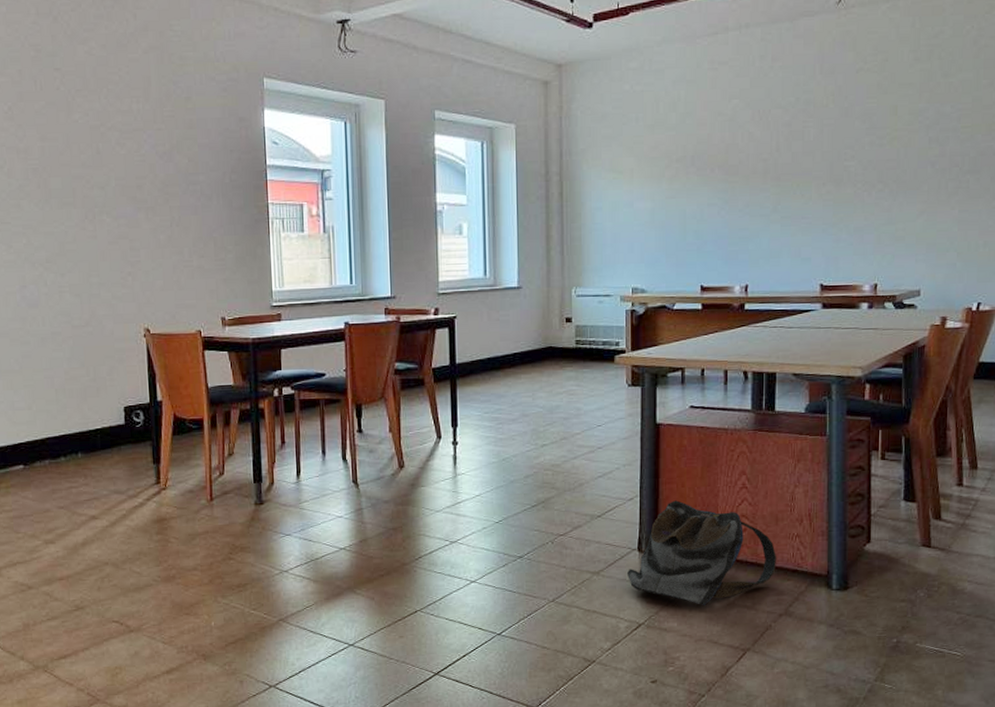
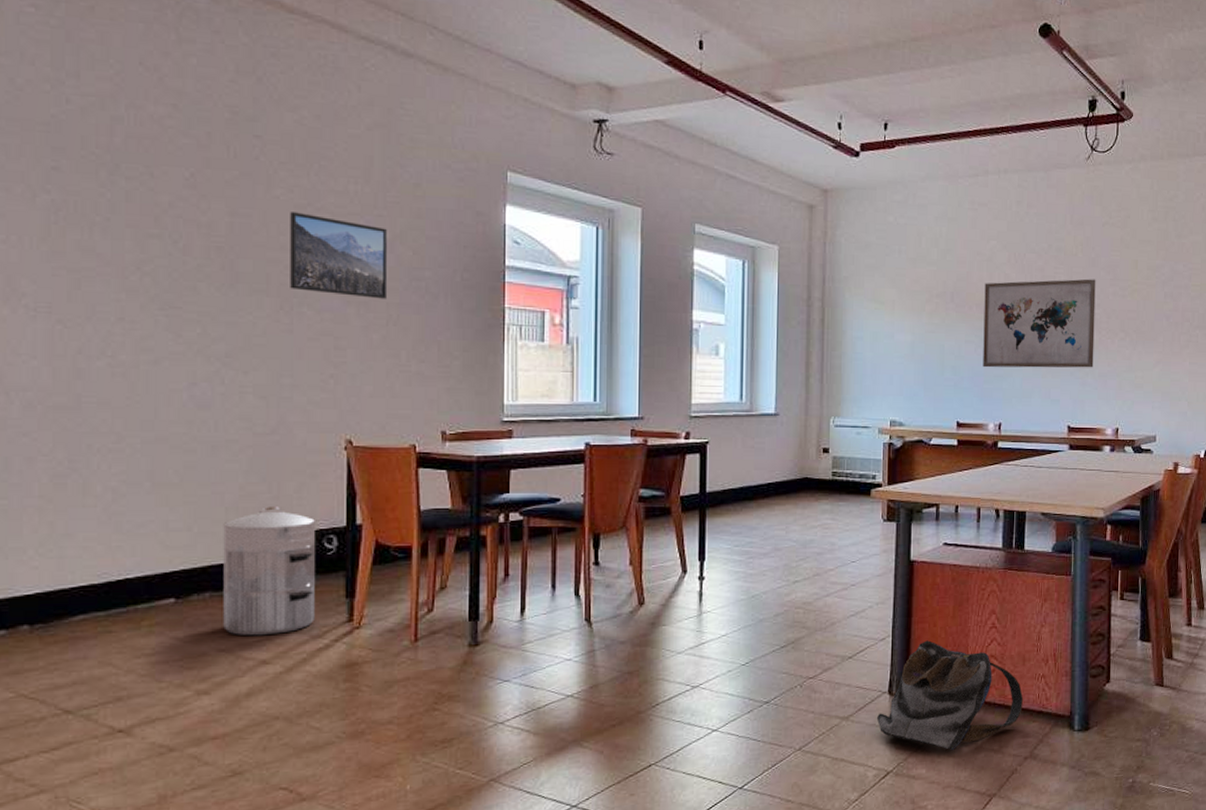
waste bin: none [55,387,130,496] -> present [223,506,316,636]
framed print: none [87,133,170,204] -> present [290,212,388,299]
wall art: none [727,130,850,230] -> present [983,279,1096,368]

